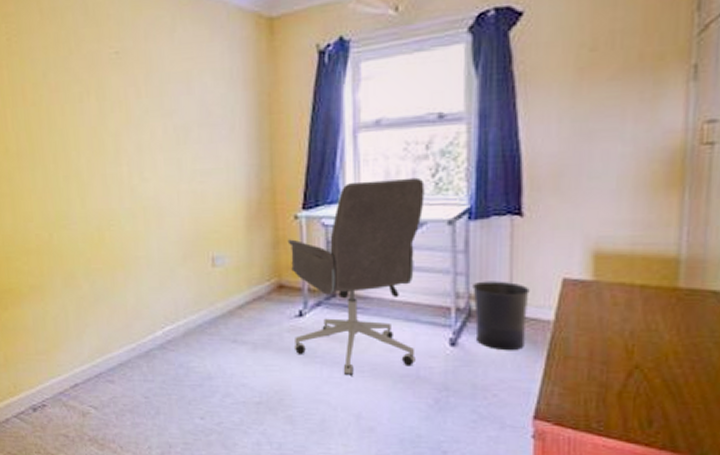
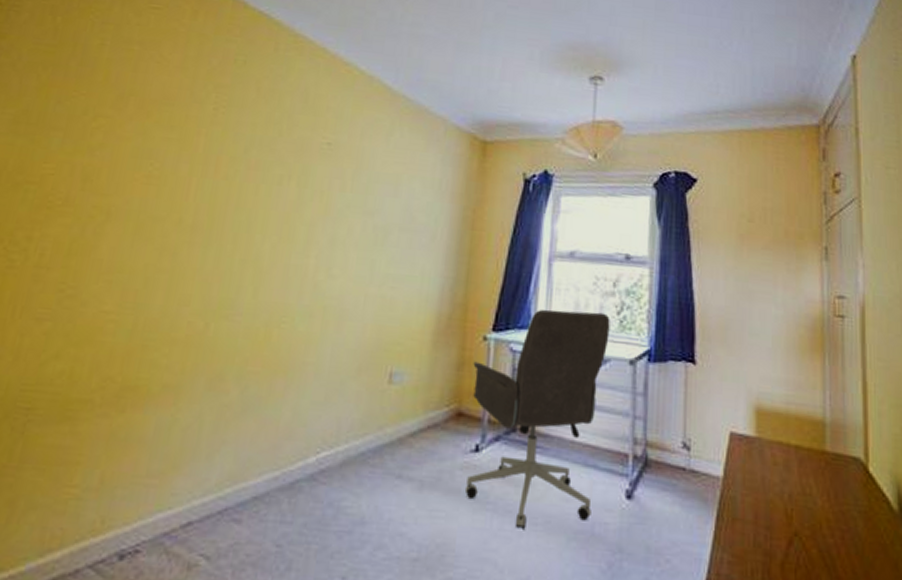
waste bin: present [473,281,530,350] -> none [649,427,701,508]

